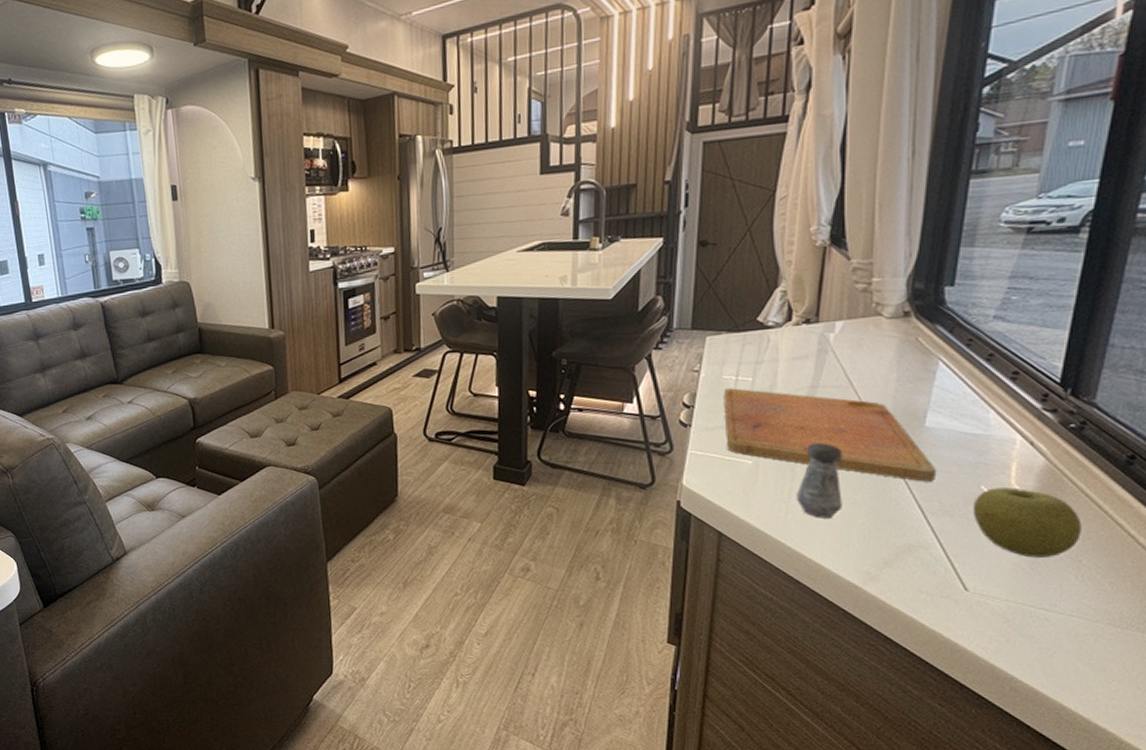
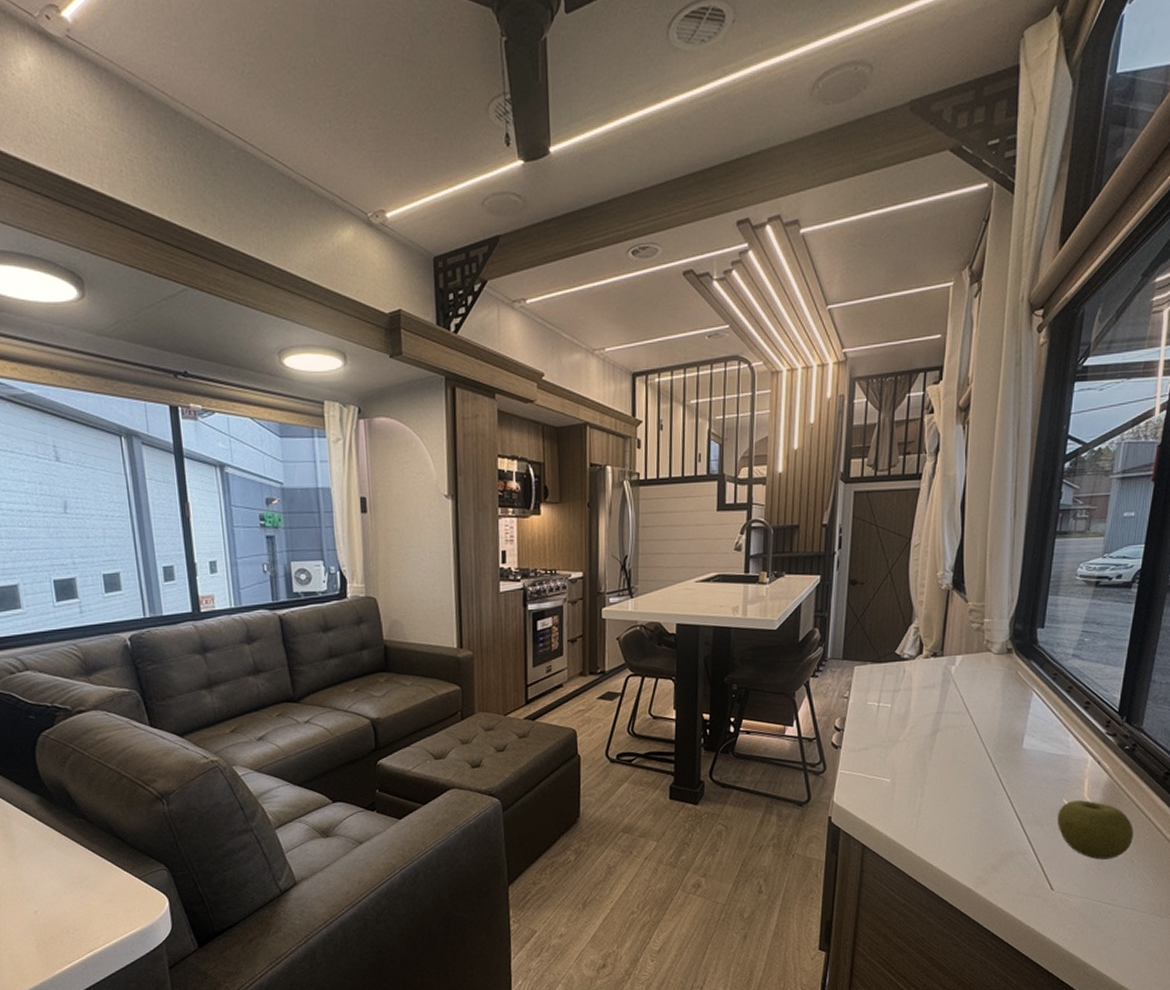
cutting board: present [723,388,936,482] -> none [868,713,1030,797]
salt shaker: present [796,443,843,518] -> none [925,763,961,830]

